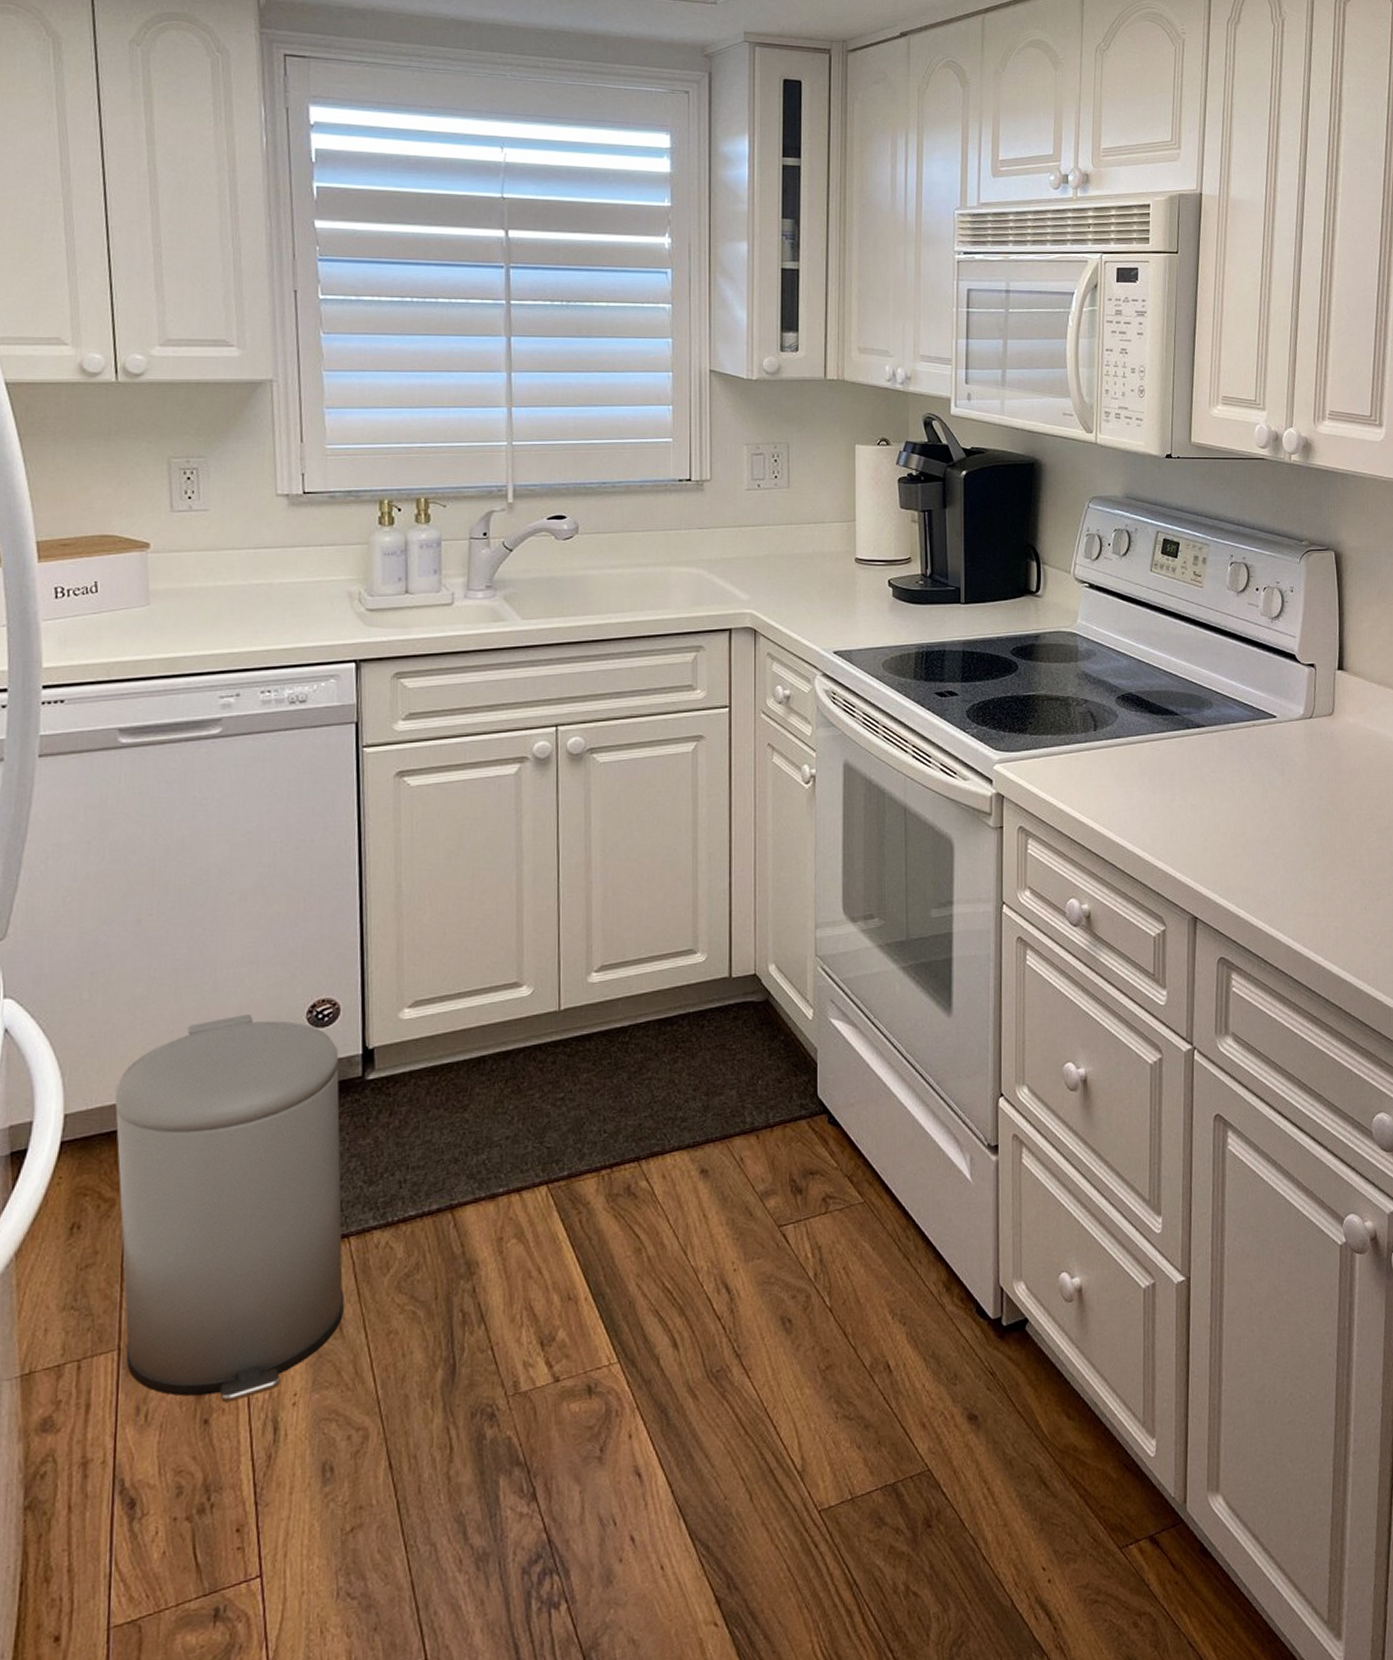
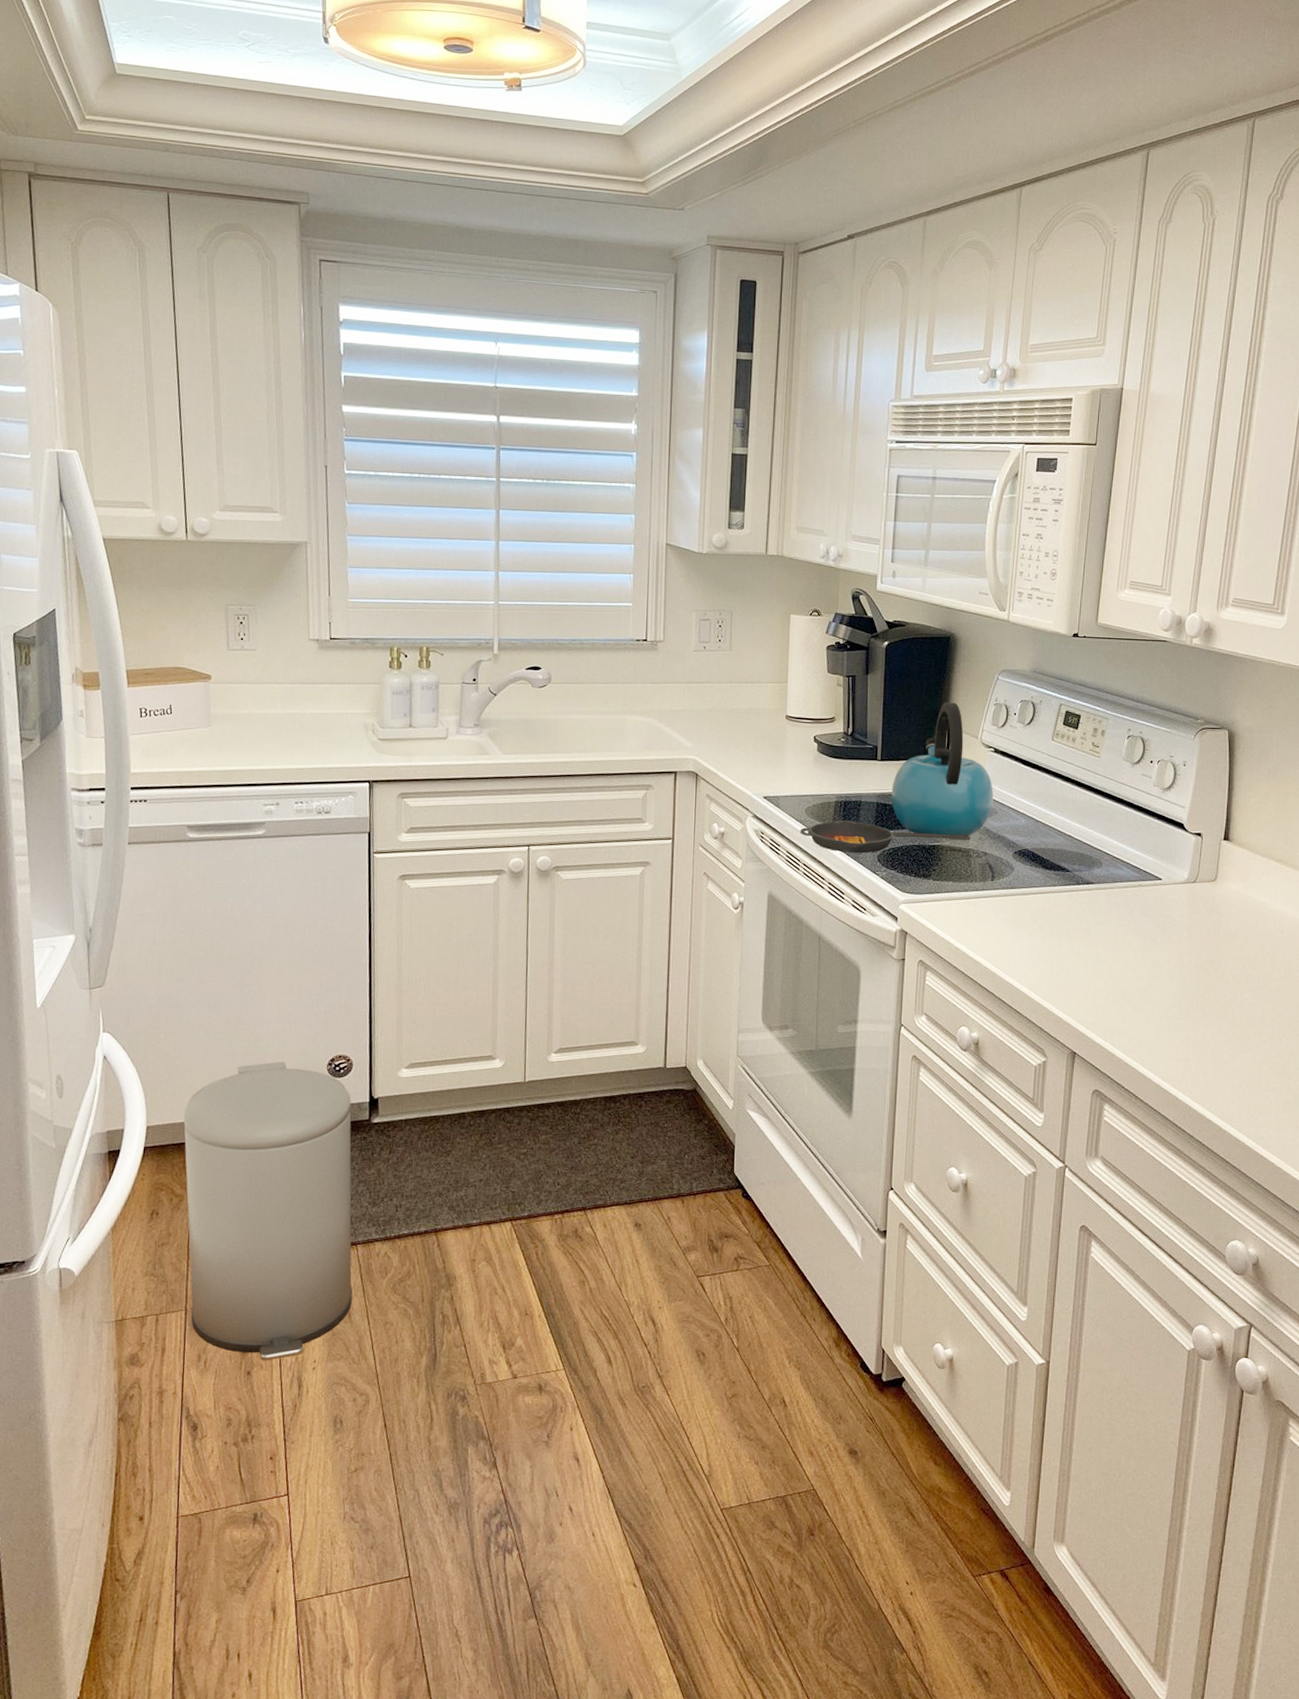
frying pan: none [877,673,1069,710] -> present [800,820,971,854]
kettle: none [978,535,1091,684] -> present [891,702,993,836]

